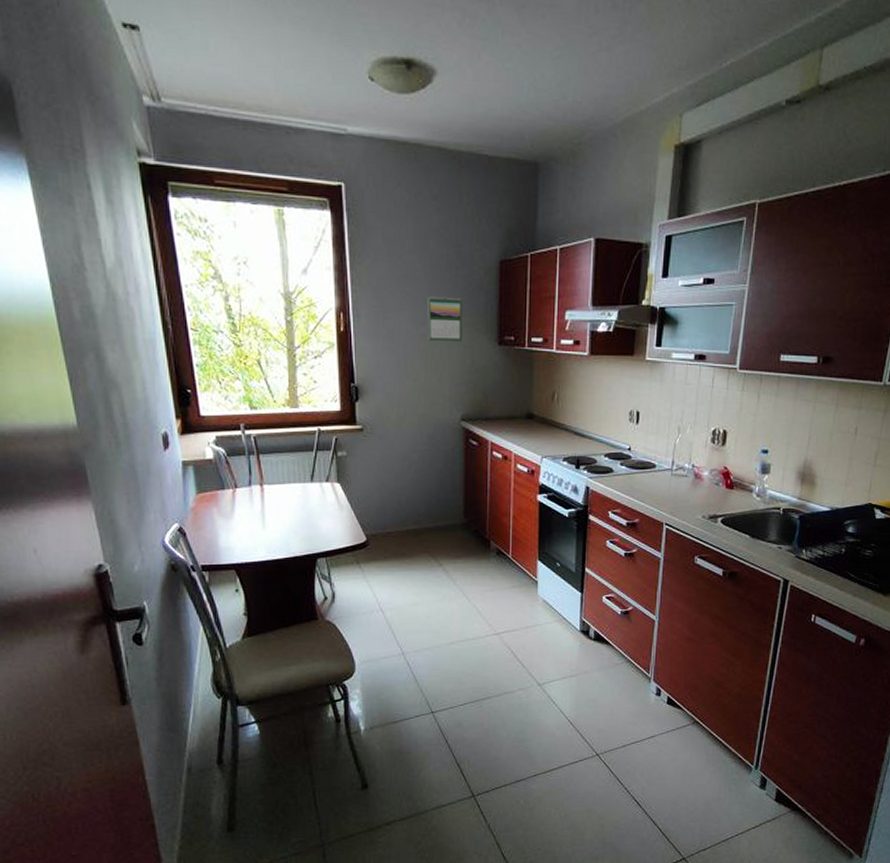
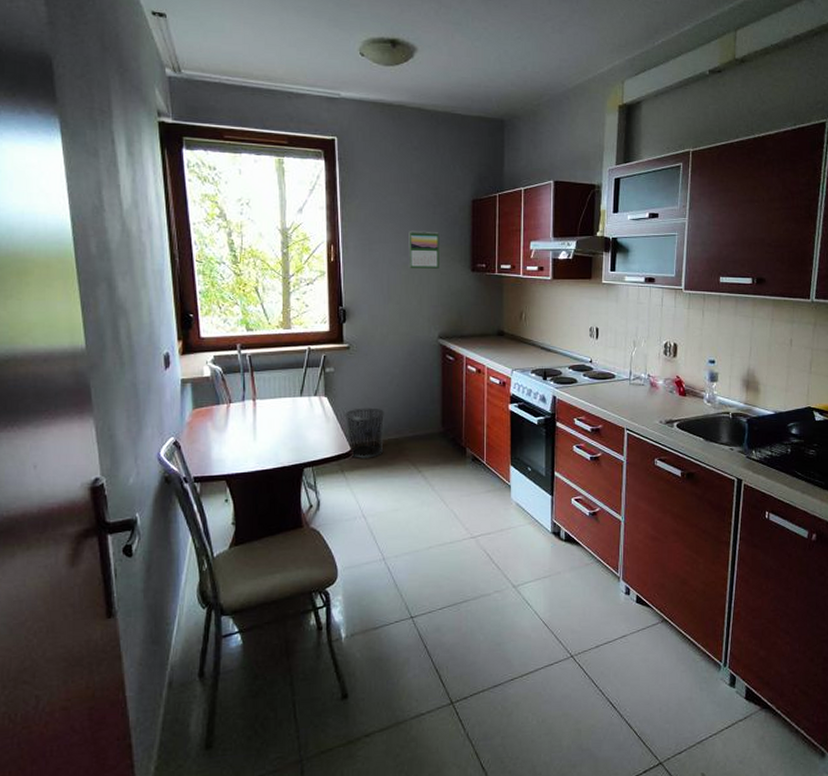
waste bin: none [359,495,403,551] -> present [344,407,385,460]

